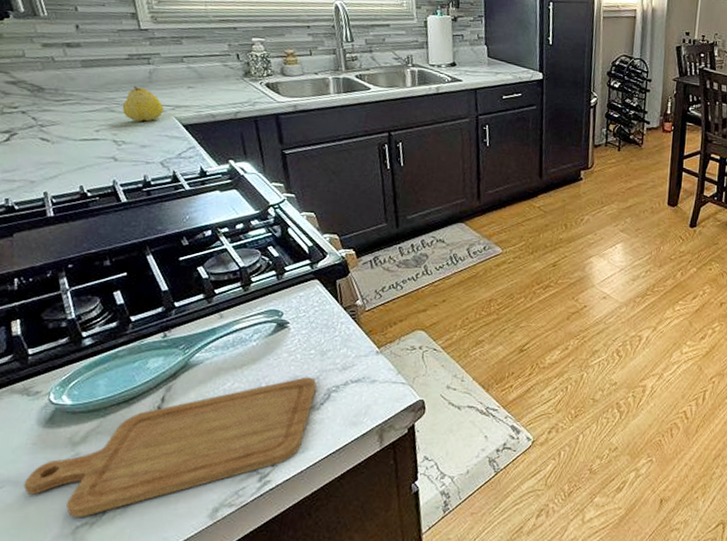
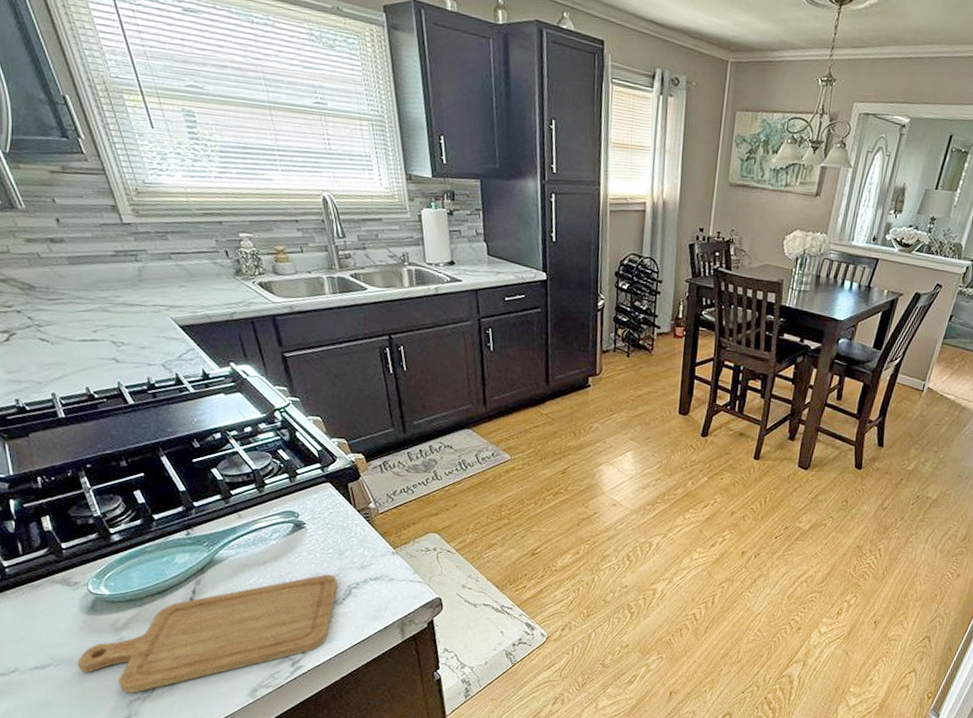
fruit: present [122,85,164,122] -> none [116,284,158,323]

